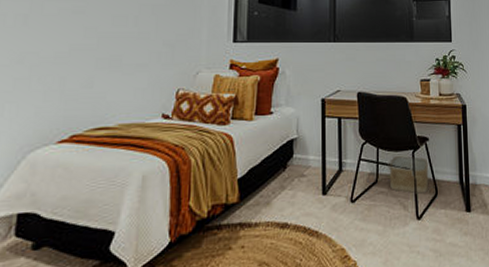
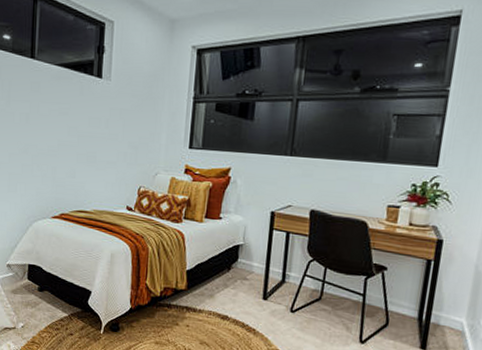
woven basket: present [388,156,429,194] -> none [333,279,383,321]

